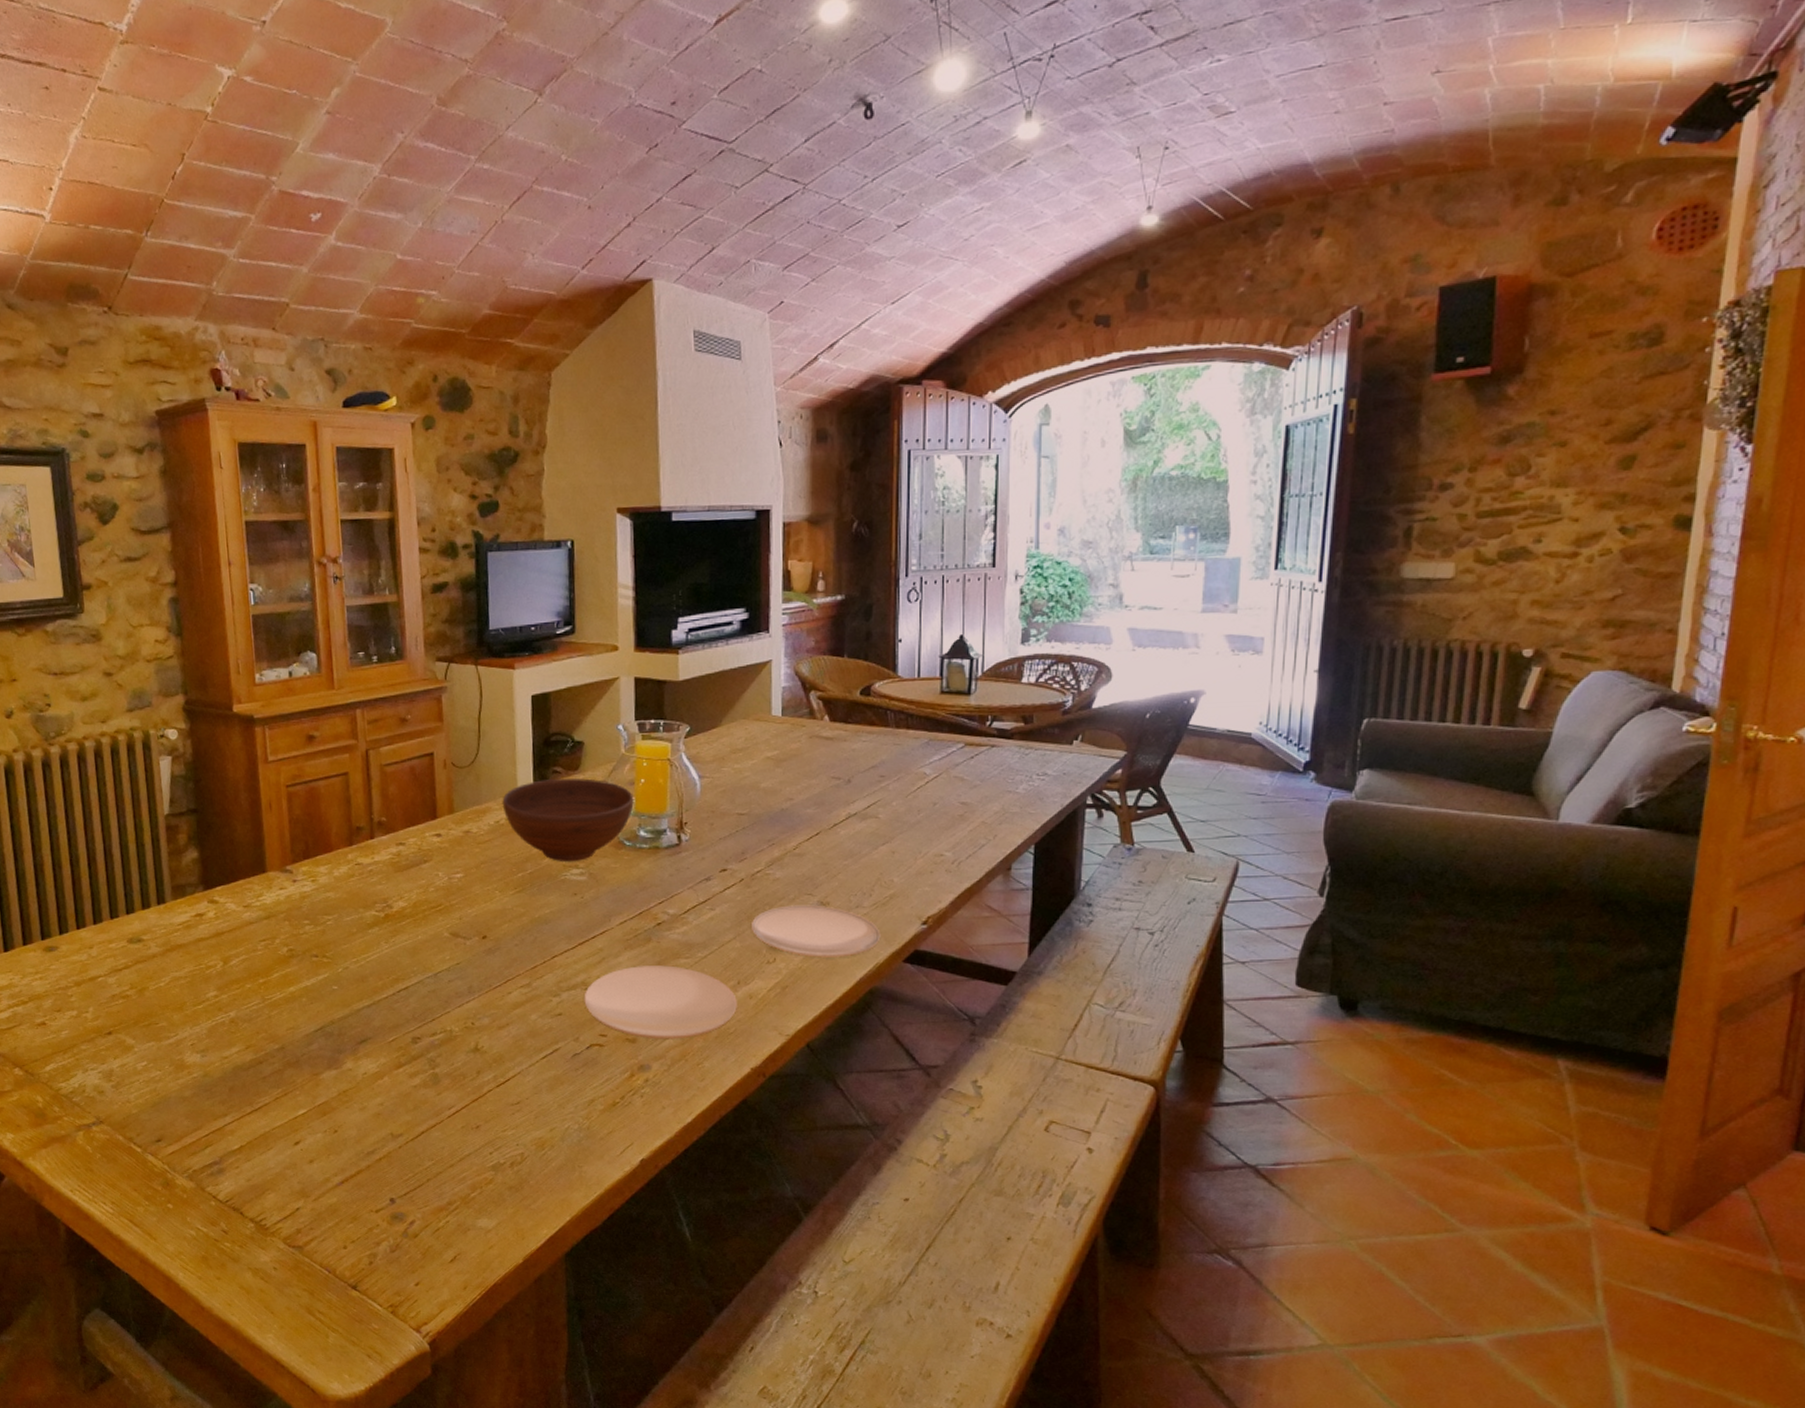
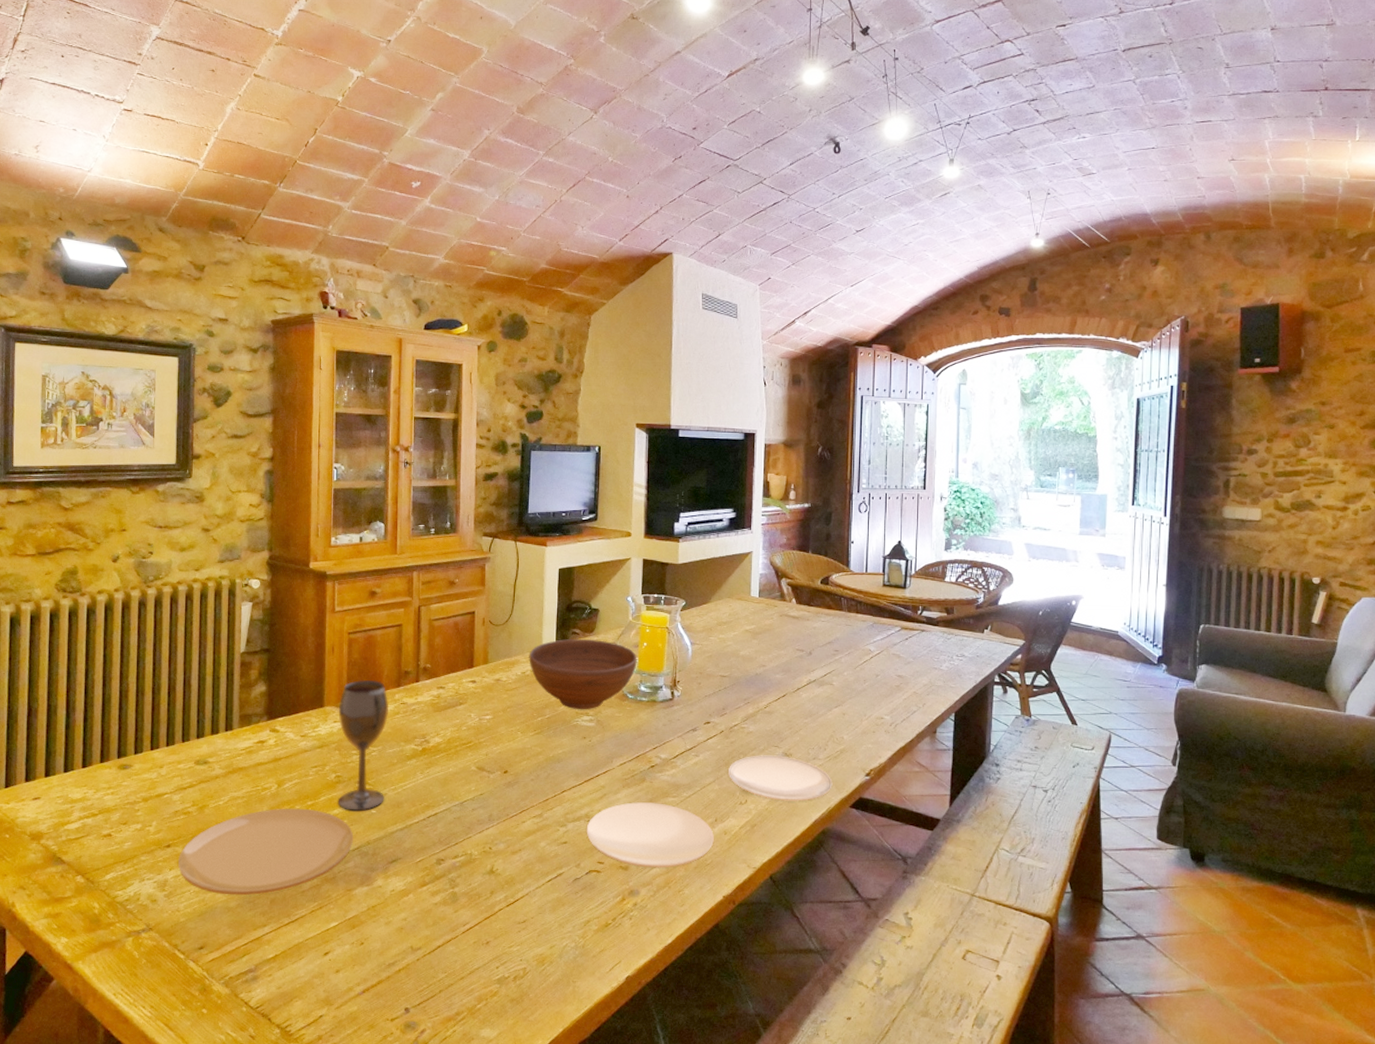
plate: none [122,987,315,1084] -> present [178,808,353,896]
wine glass: none [283,838,346,987] -> present [337,679,388,811]

